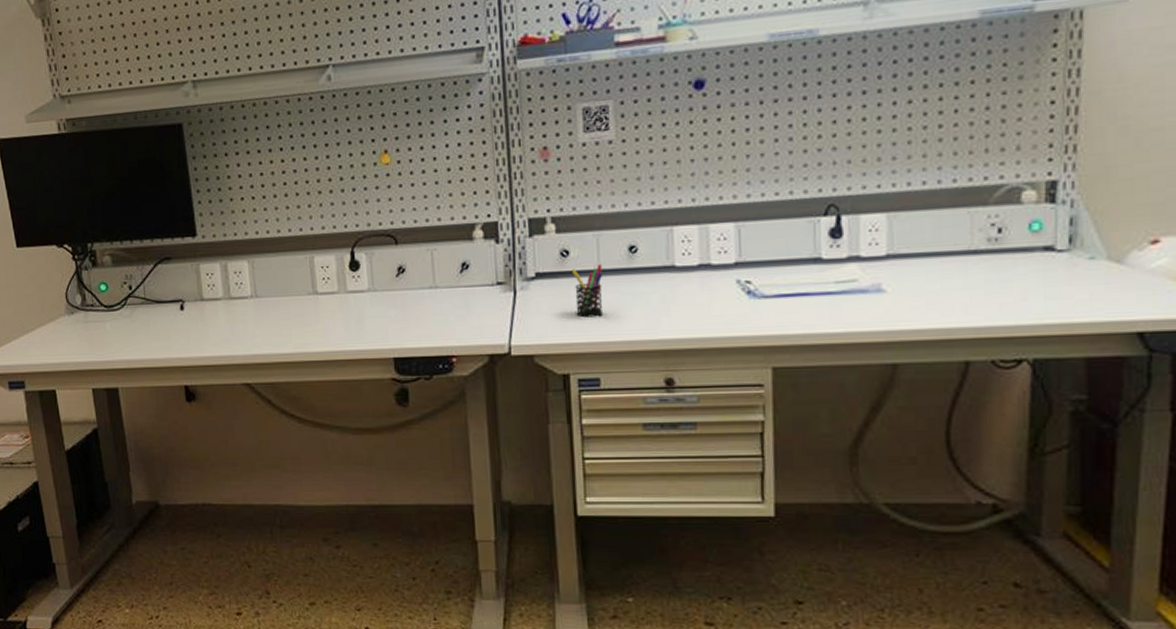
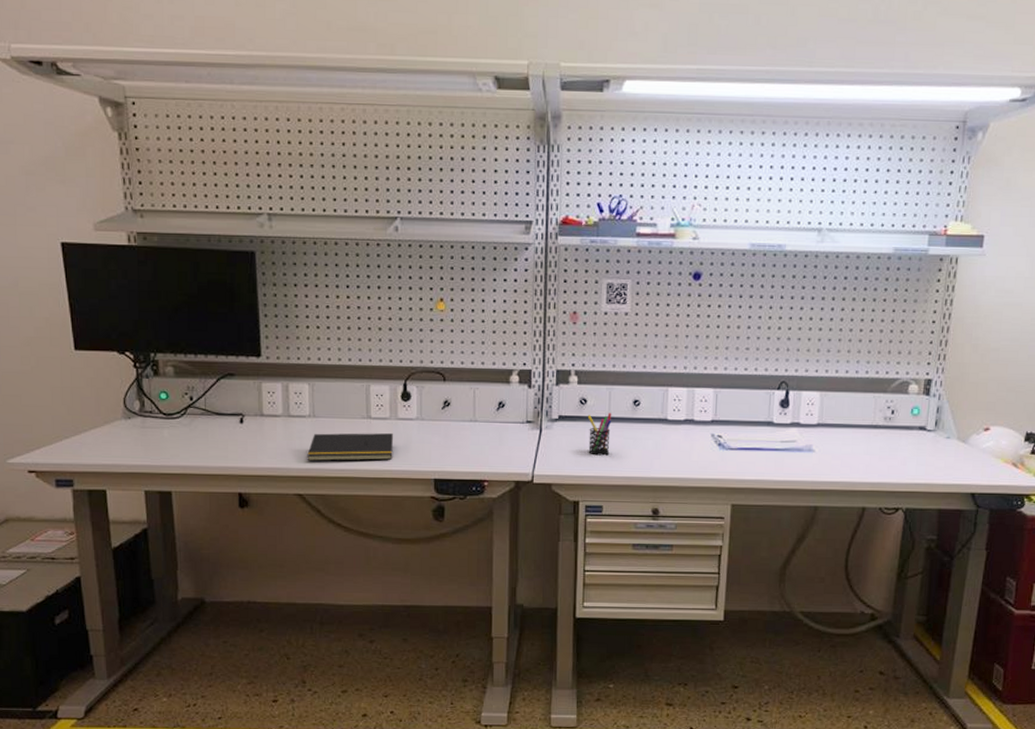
notepad: none [252,309,345,347] -> present [307,433,393,462]

